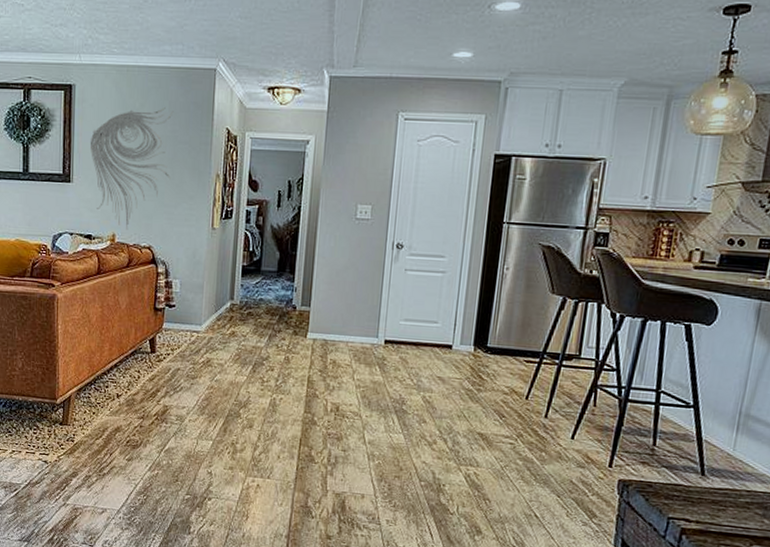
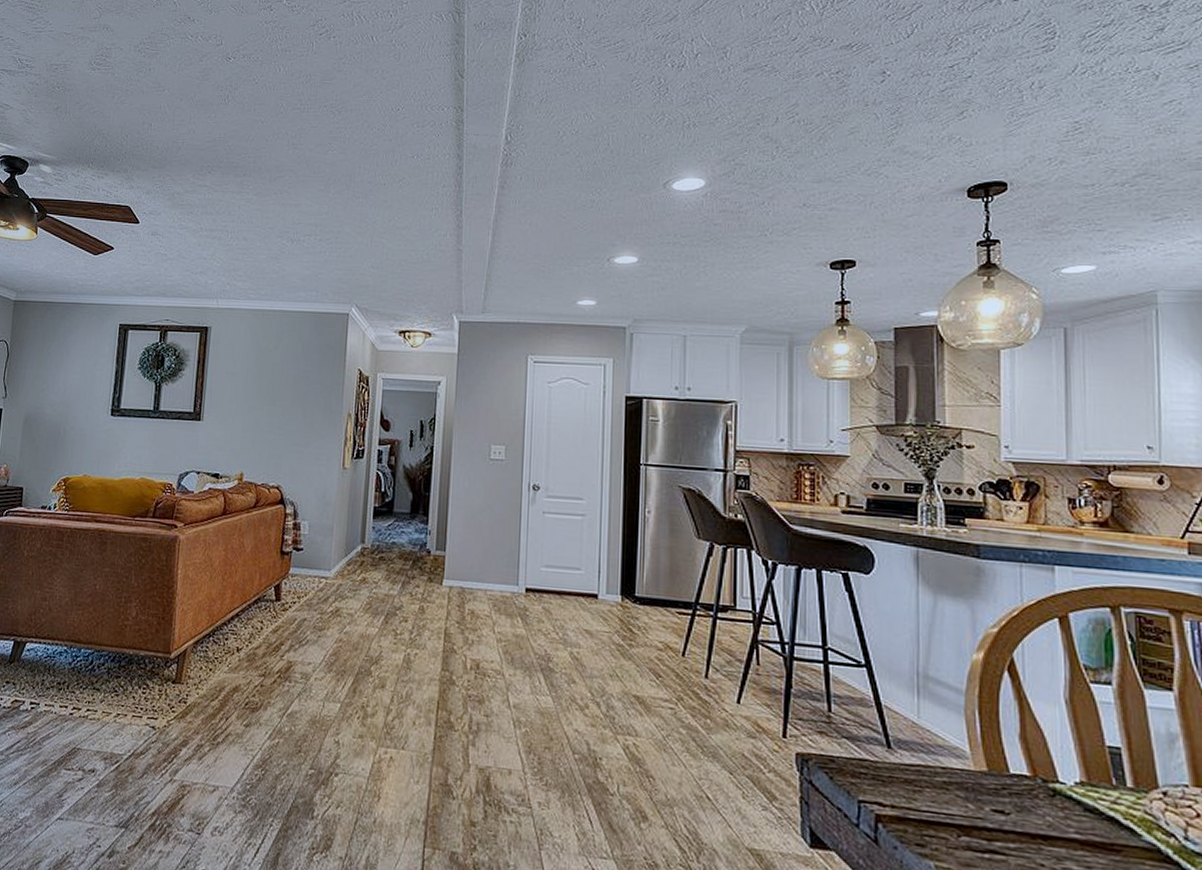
wall sculpture: present [89,108,174,230] -> none [222,349,307,469]

